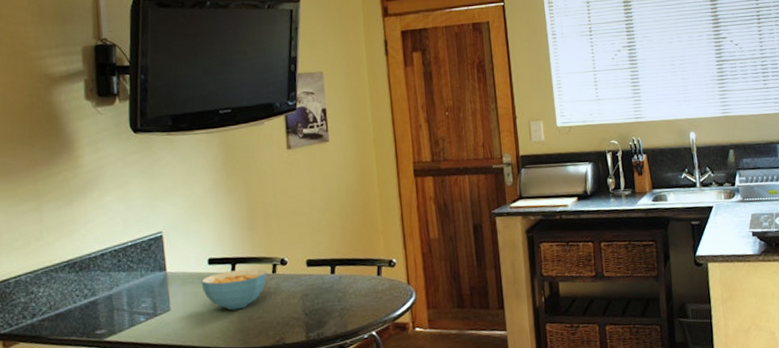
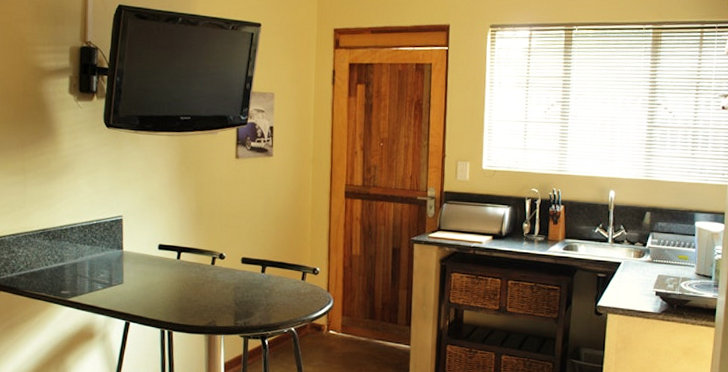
cereal bowl: present [201,268,267,311] -> none [151,257,206,291]

